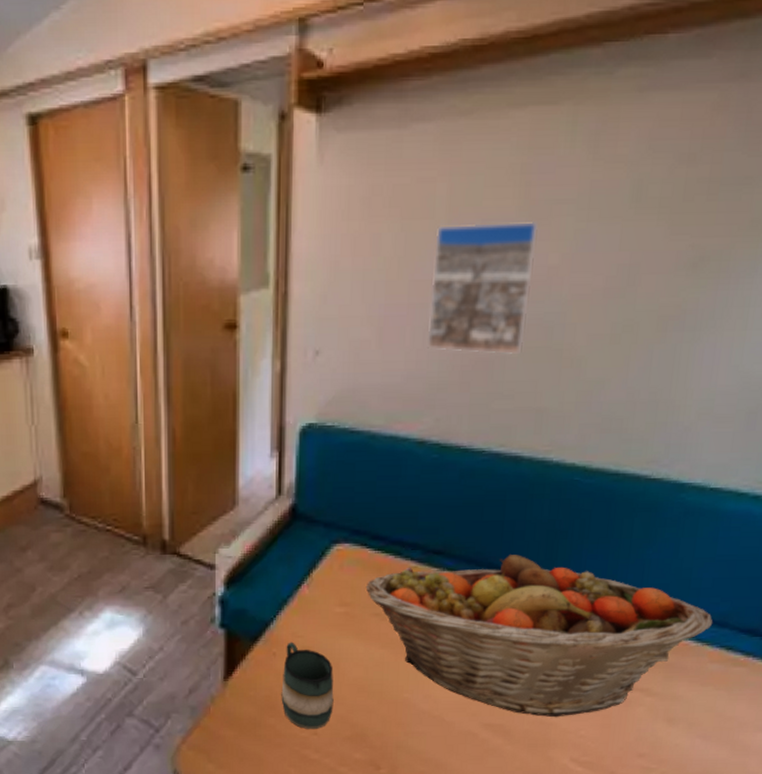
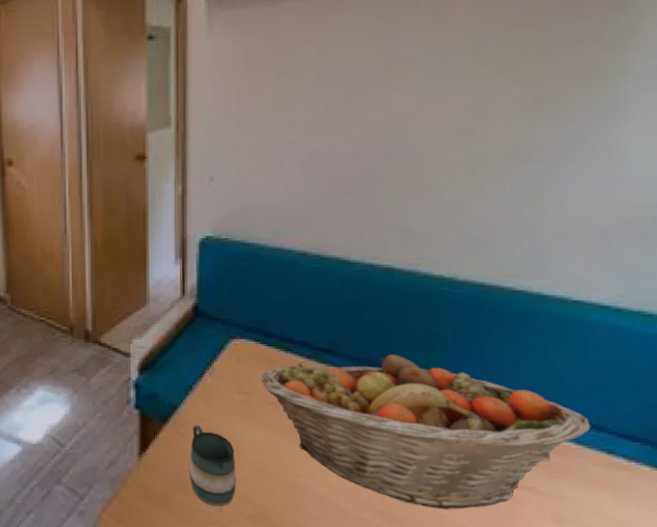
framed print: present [427,220,539,355] -> none [303,74,394,182]

